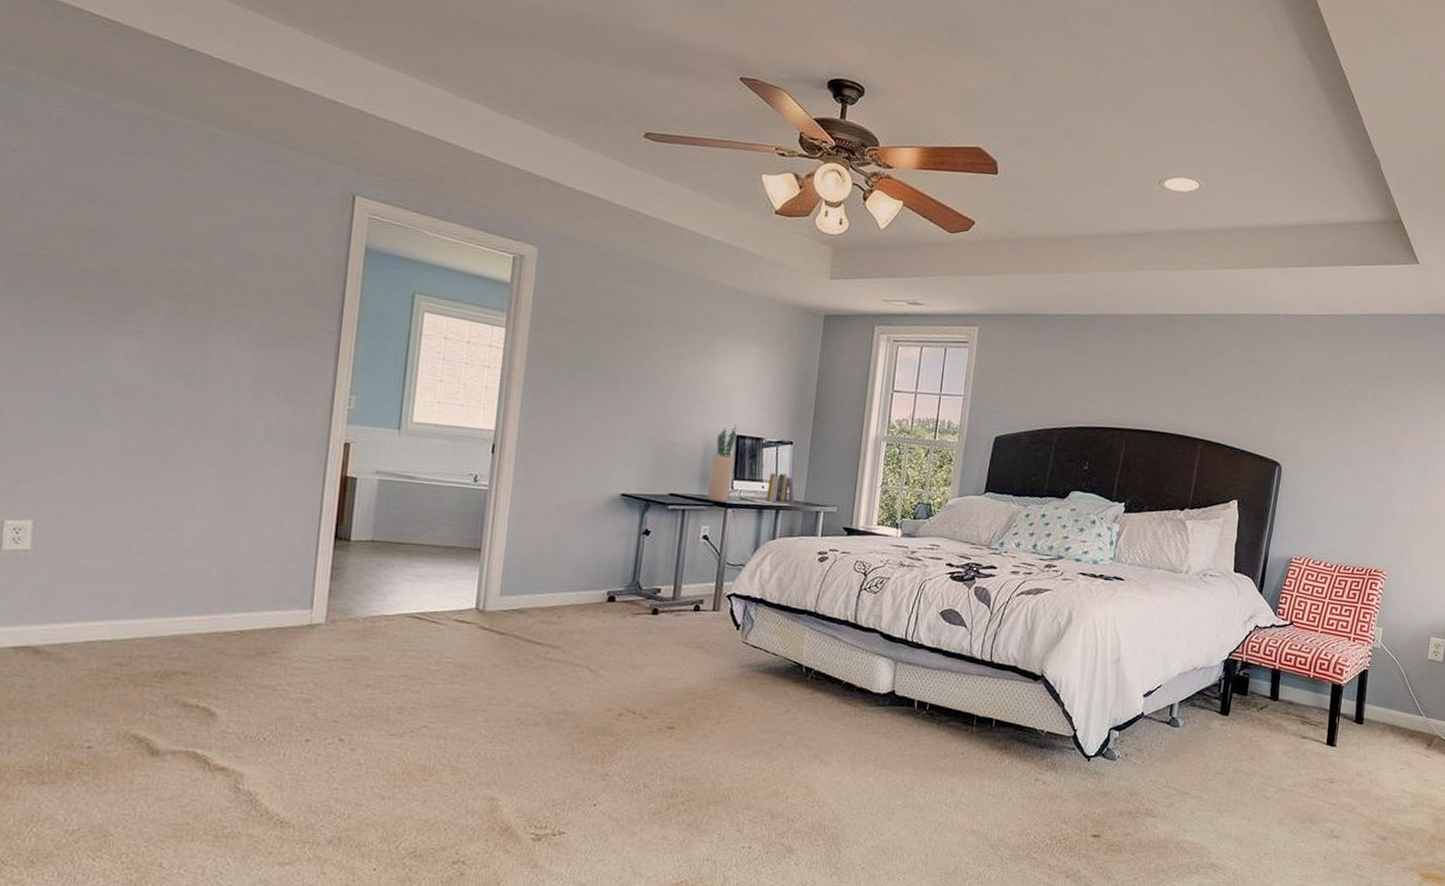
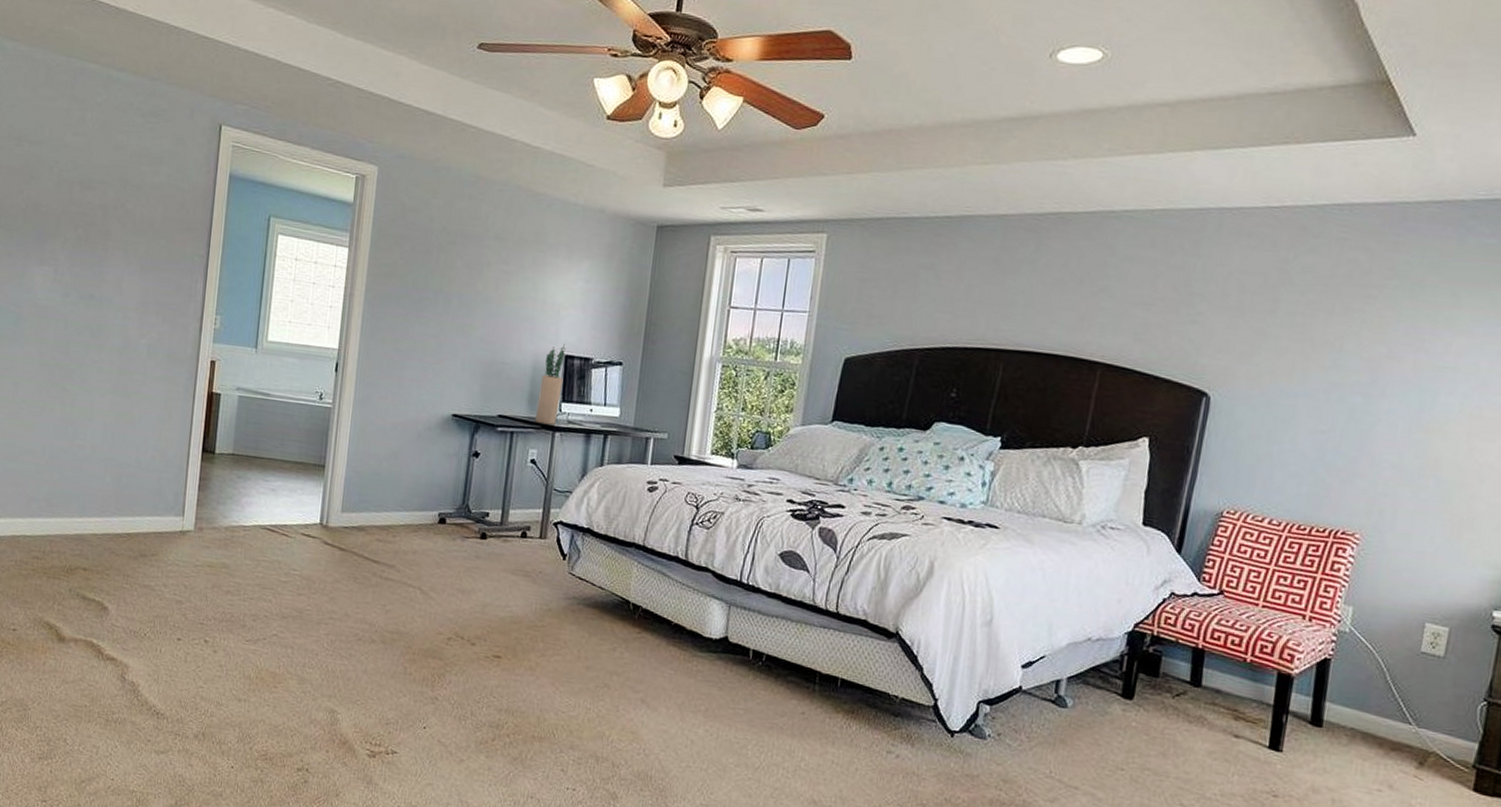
books: present [765,472,795,505] -> none [594,395,624,430]

